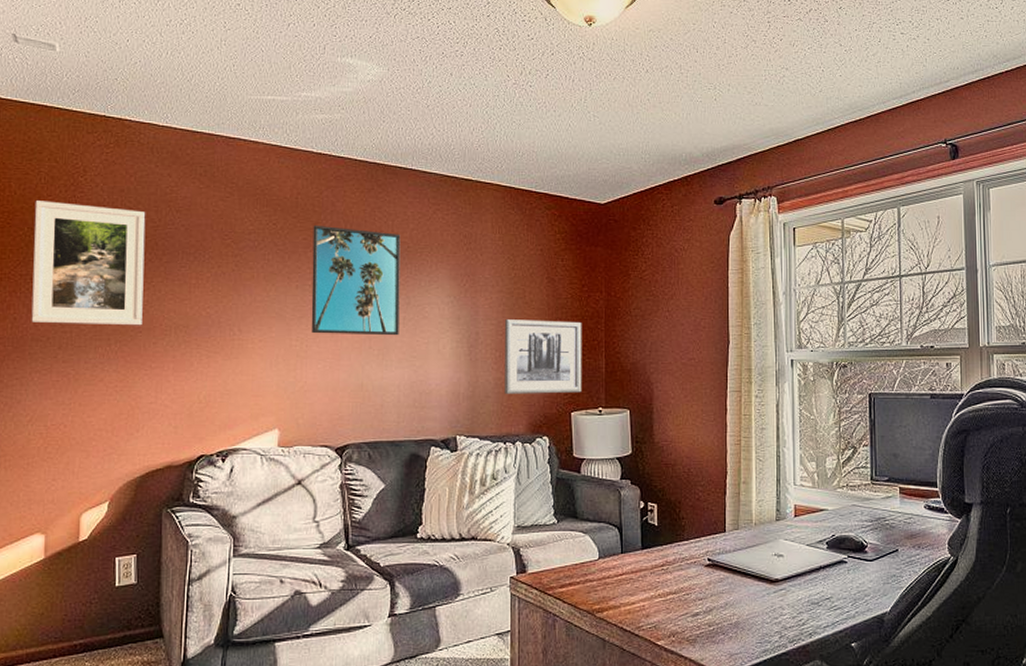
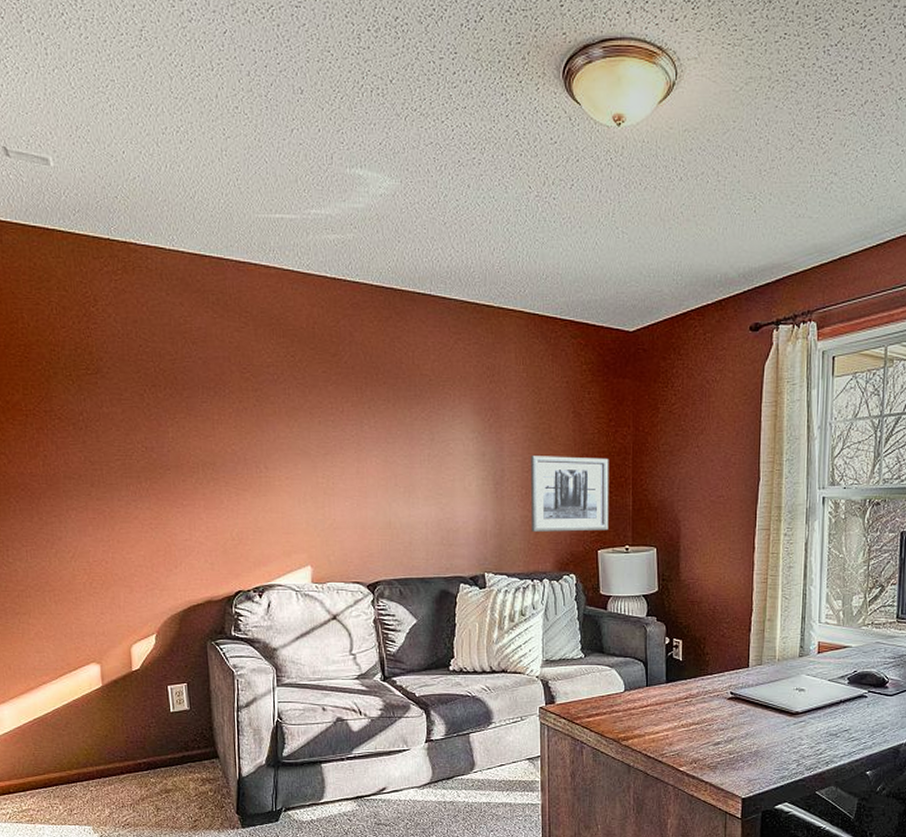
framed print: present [31,200,146,326] -> none [49,333,170,463]
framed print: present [311,225,401,336] -> none [332,356,424,473]

